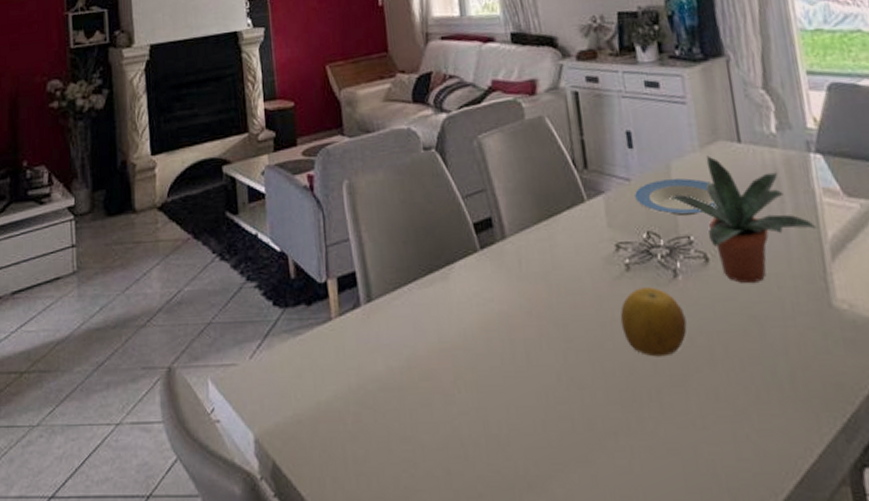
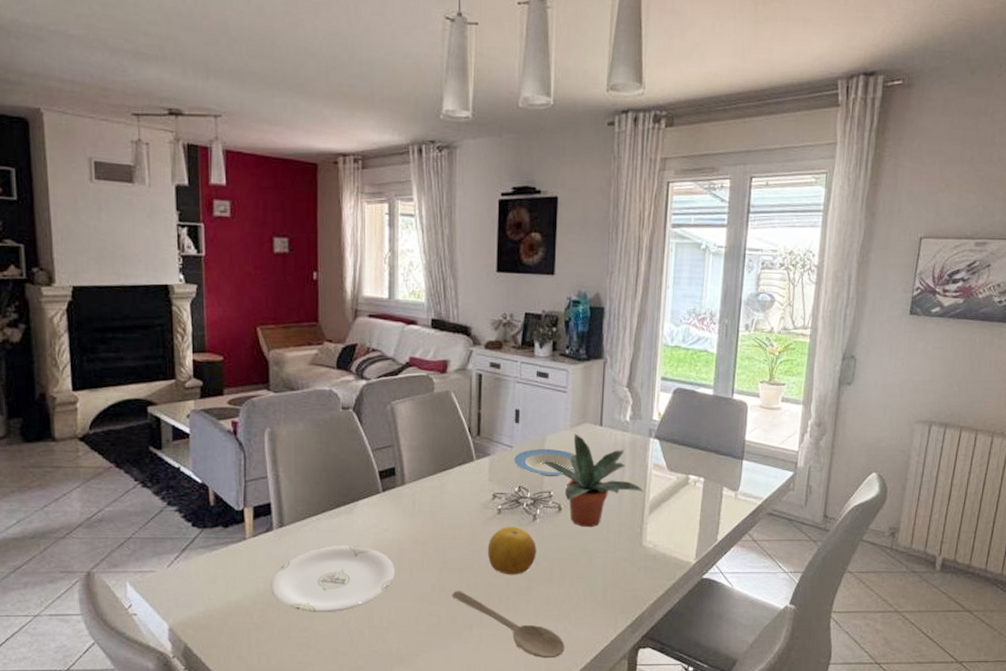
plate: none [363,322,509,417] -> present [270,546,395,613]
wooden spoon: none [584,381,753,484] -> present [452,591,565,659]

